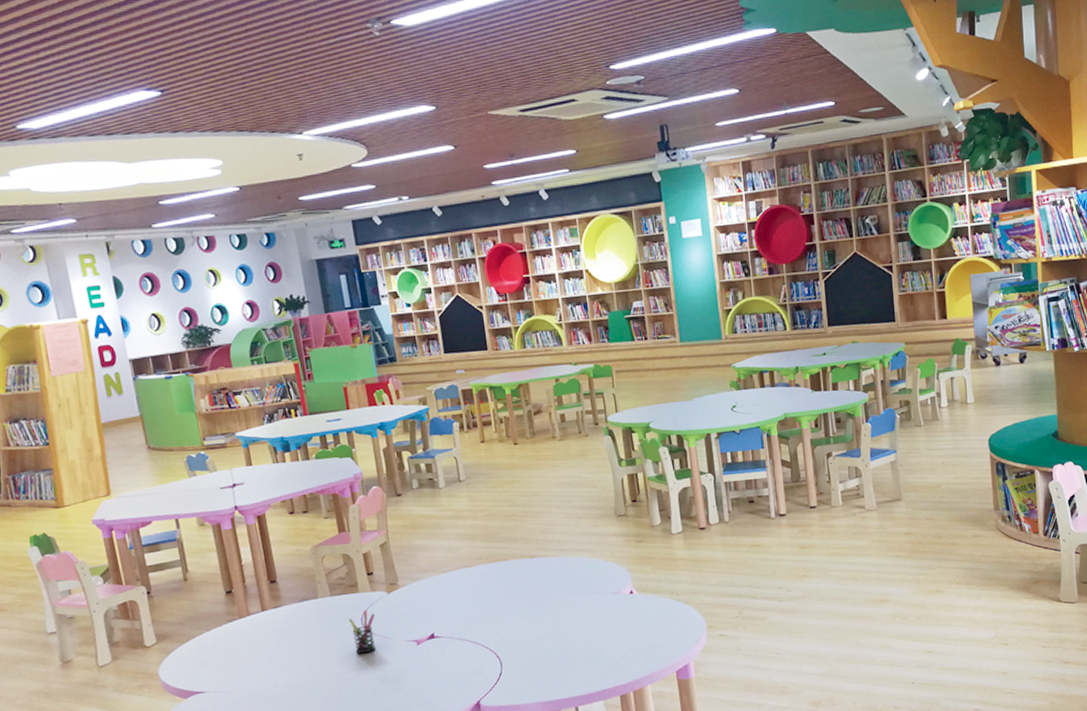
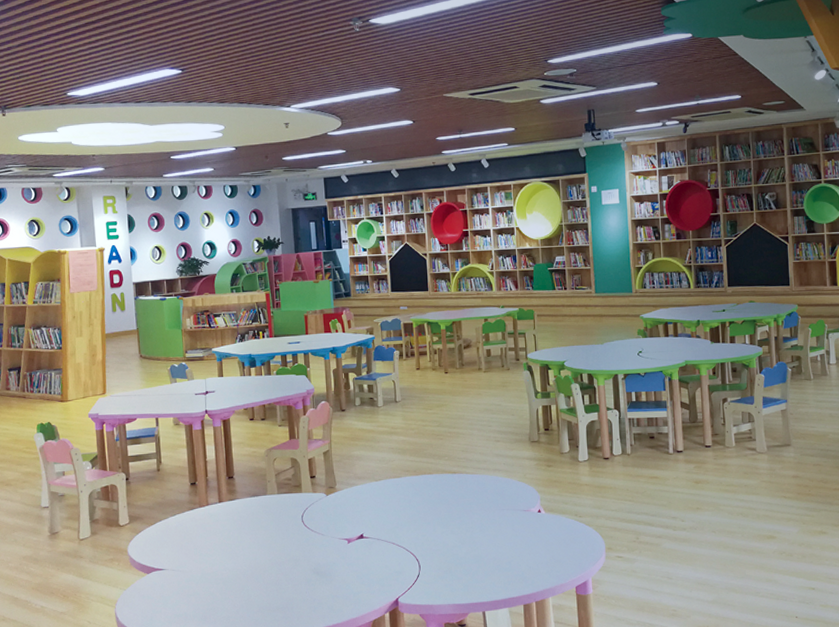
pen holder: present [348,610,376,654] -> none [291,509,314,547]

